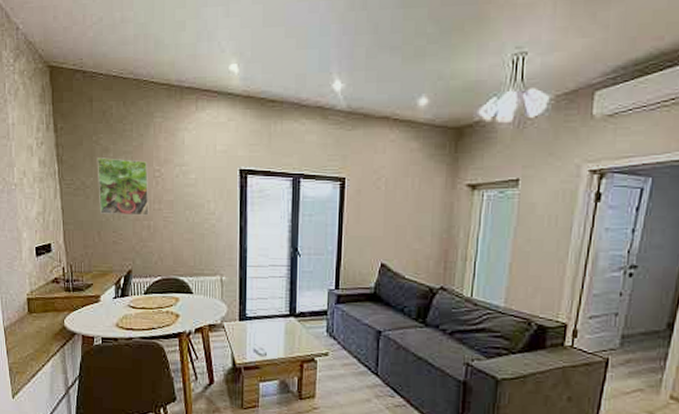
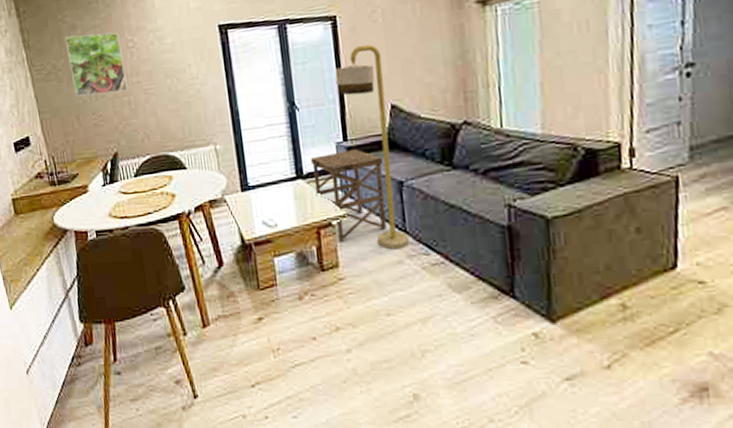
side table: none [304,297,367,376] -> present [310,149,386,242]
floor lamp: none [336,207,379,389] -> present [334,44,410,250]

